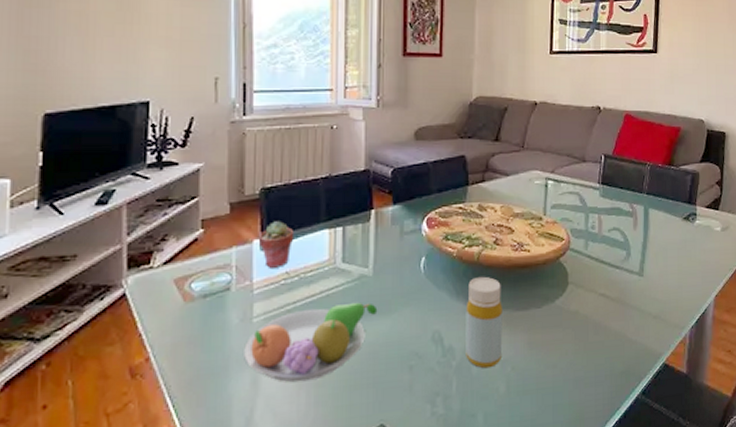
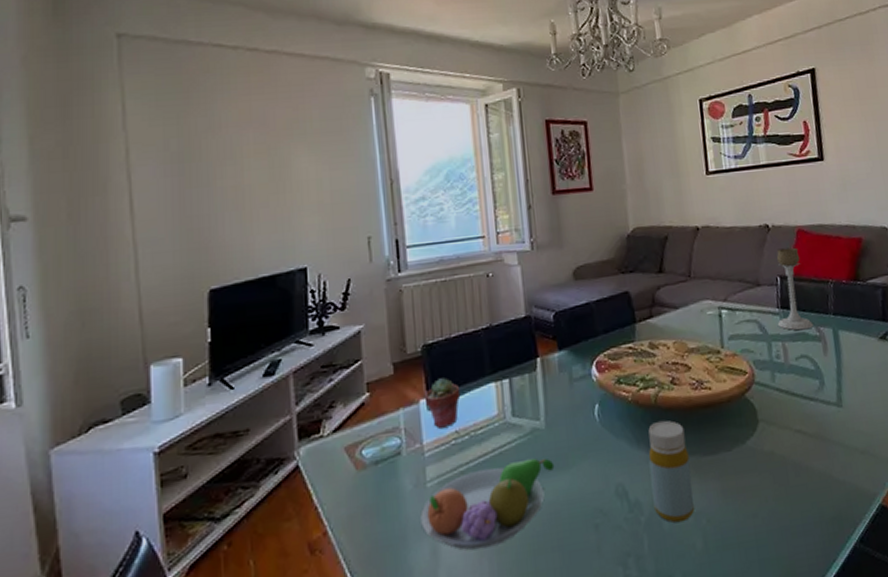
candle holder: none [596,130,628,206] -> present [776,247,813,331]

